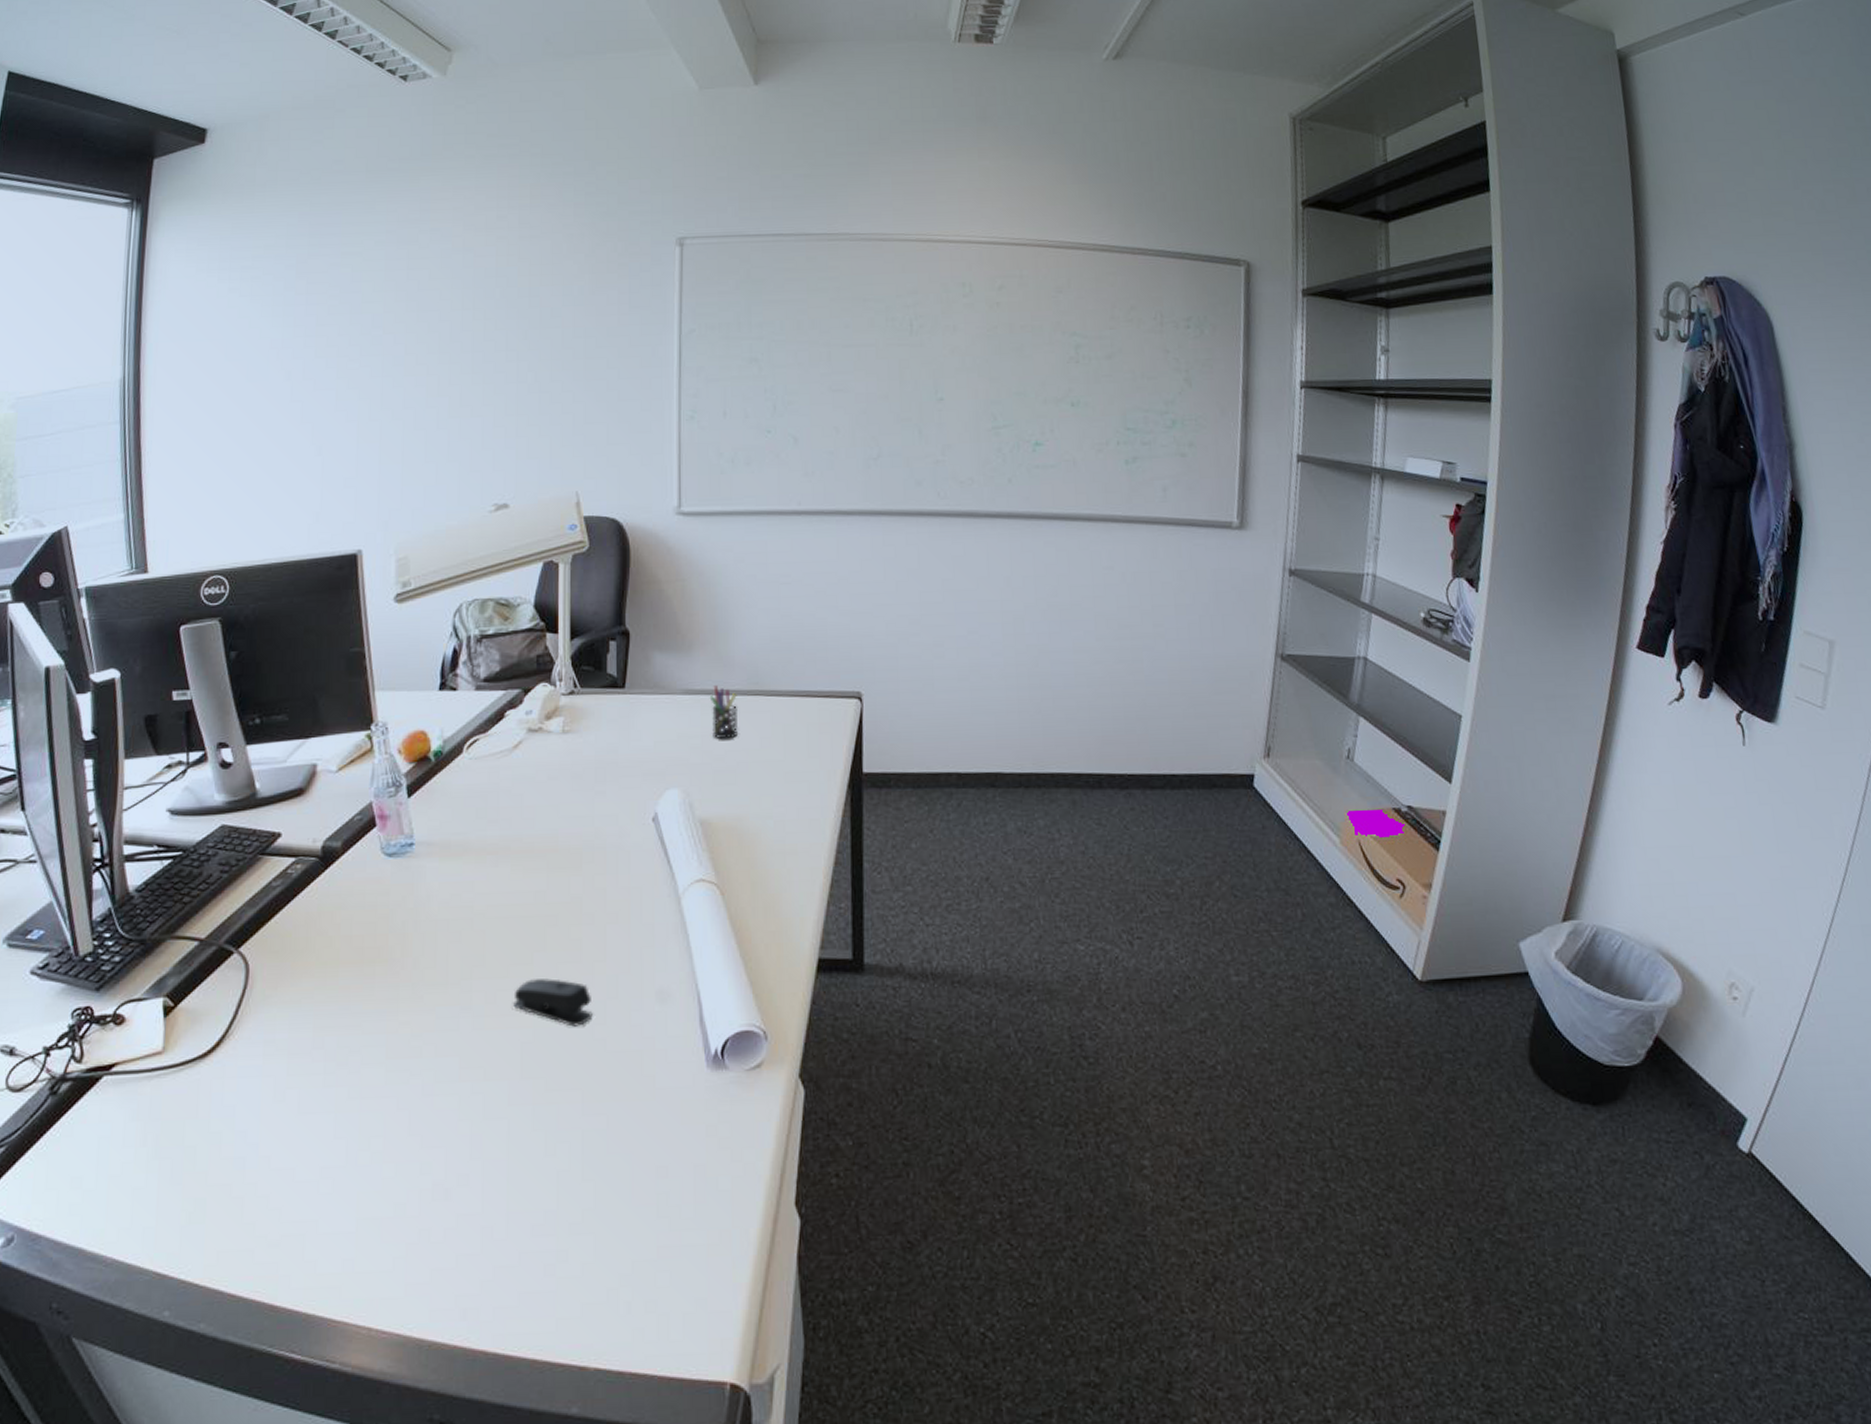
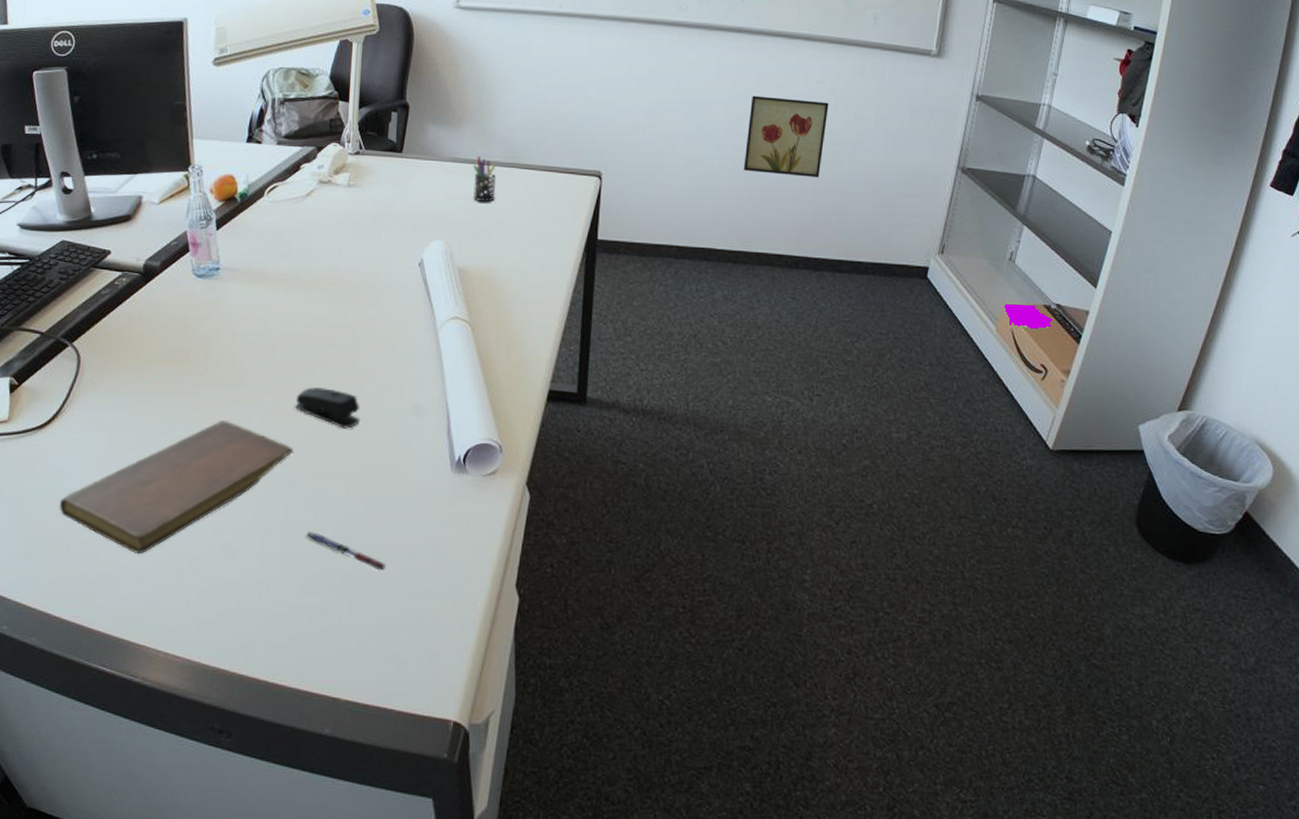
notebook: none [229,1029,514,1206] -> present [59,421,294,555]
pen: none [536,1157,634,1200] -> present [307,531,386,571]
wall art: none [1027,589,1121,680] -> present [743,95,829,178]

